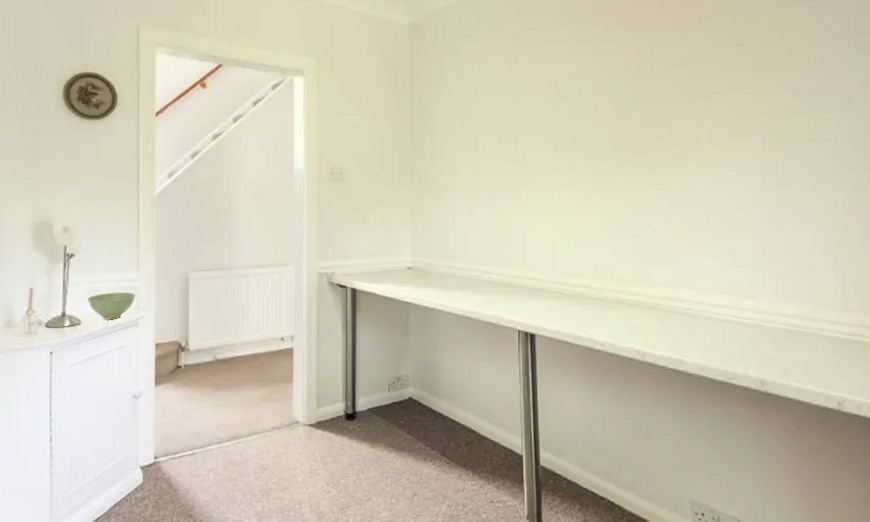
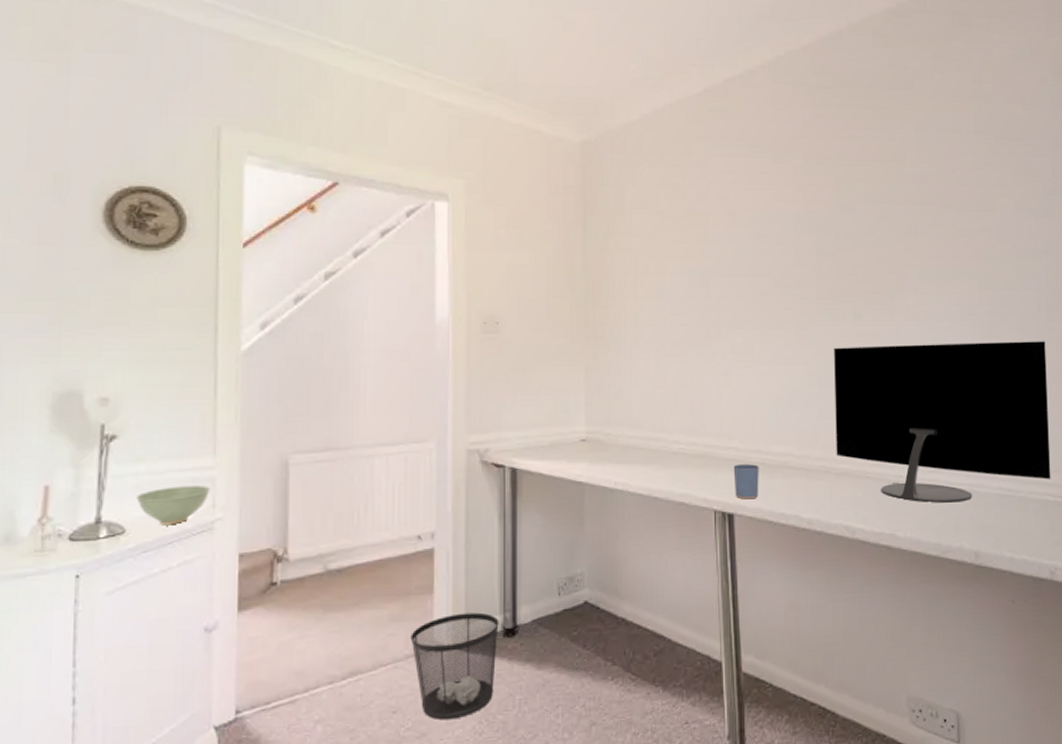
waste bin: none [276,399,342,479] -> present [411,612,499,720]
mug: none [535,293,558,323] -> present [733,464,759,500]
monitor: none [628,190,842,335] -> present [833,341,1051,503]

